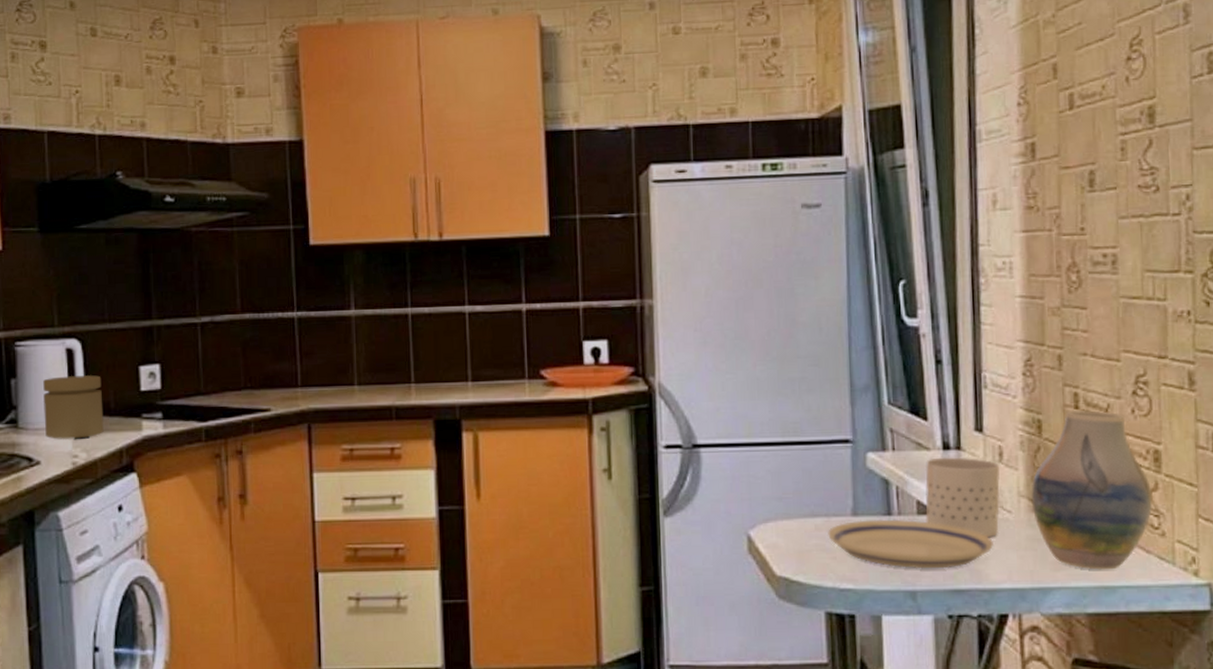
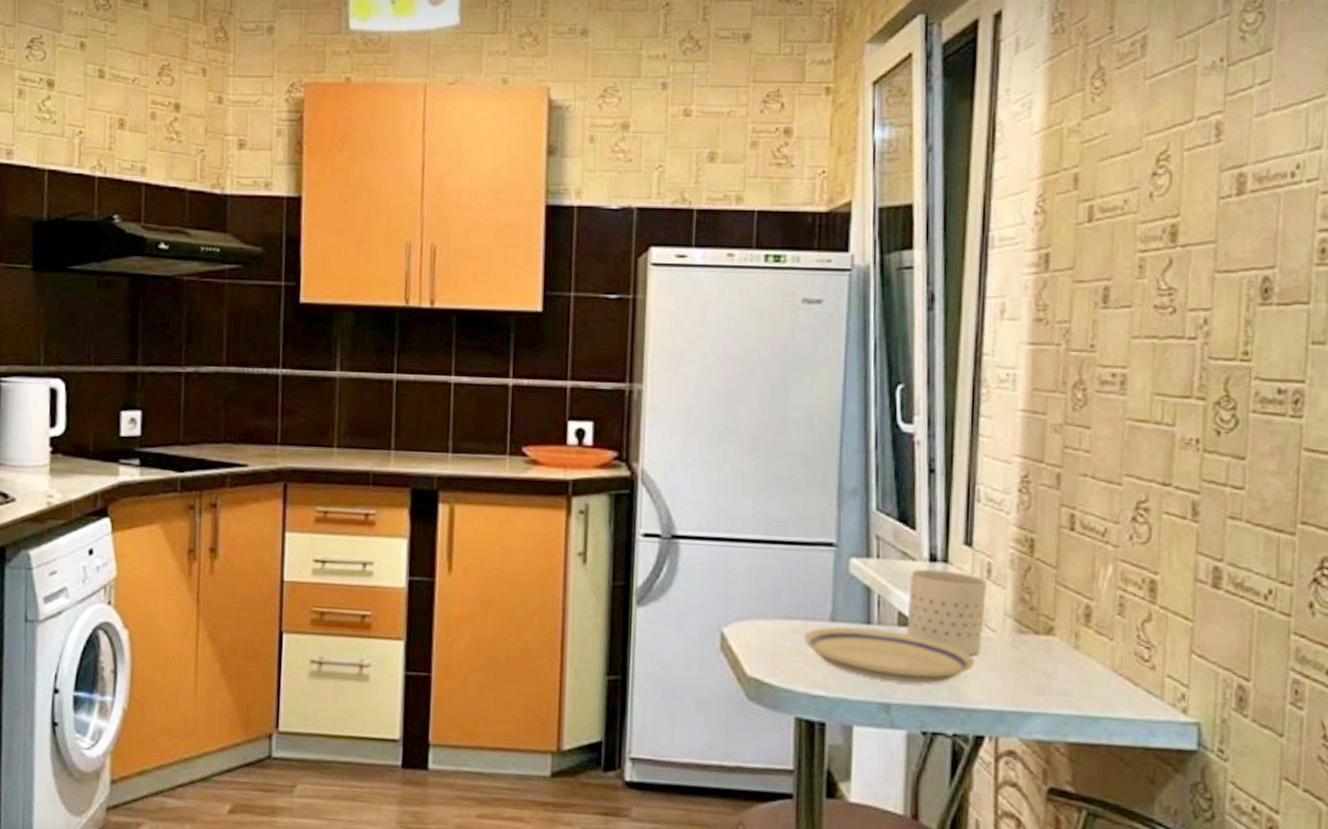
jar: present [43,375,104,440] -> none [22,415,82,479]
vase: present [1031,409,1153,570] -> none [1017,532,1145,700]

